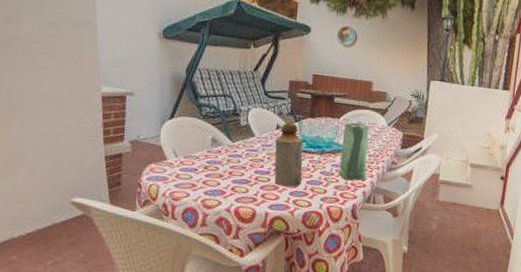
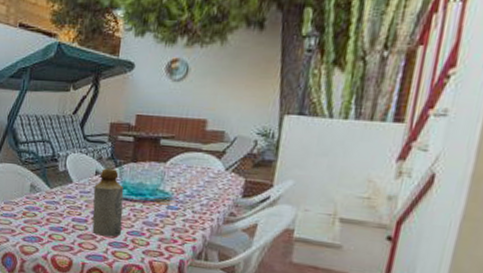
vase: present [338,122,370,181] -> none [163,166,202,234]

